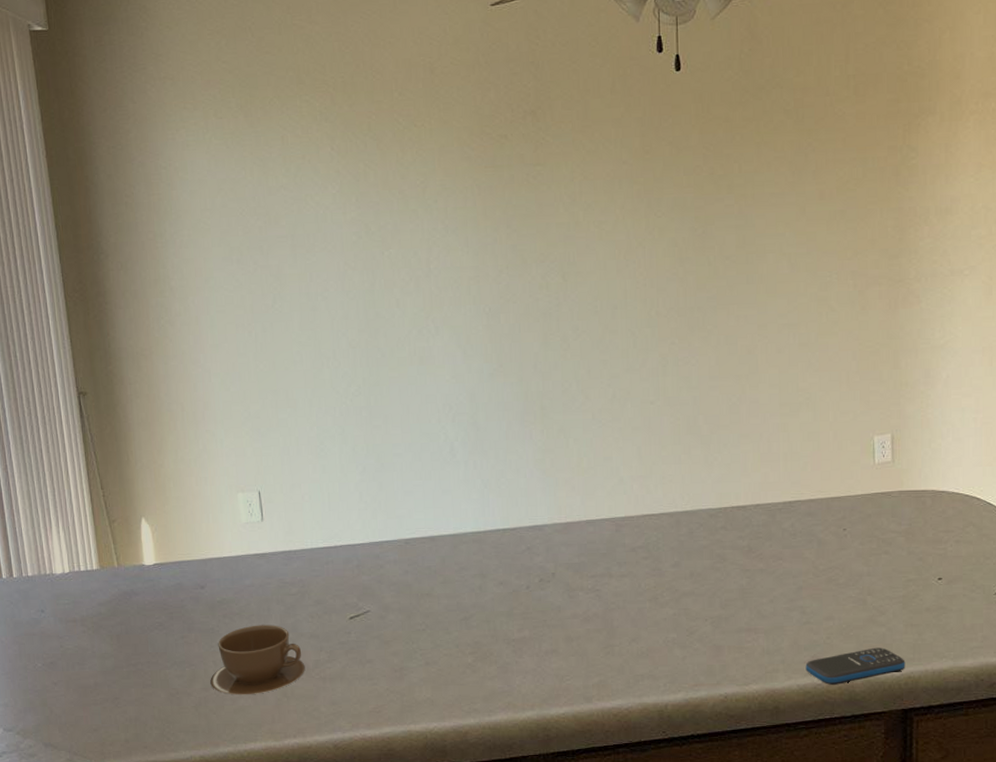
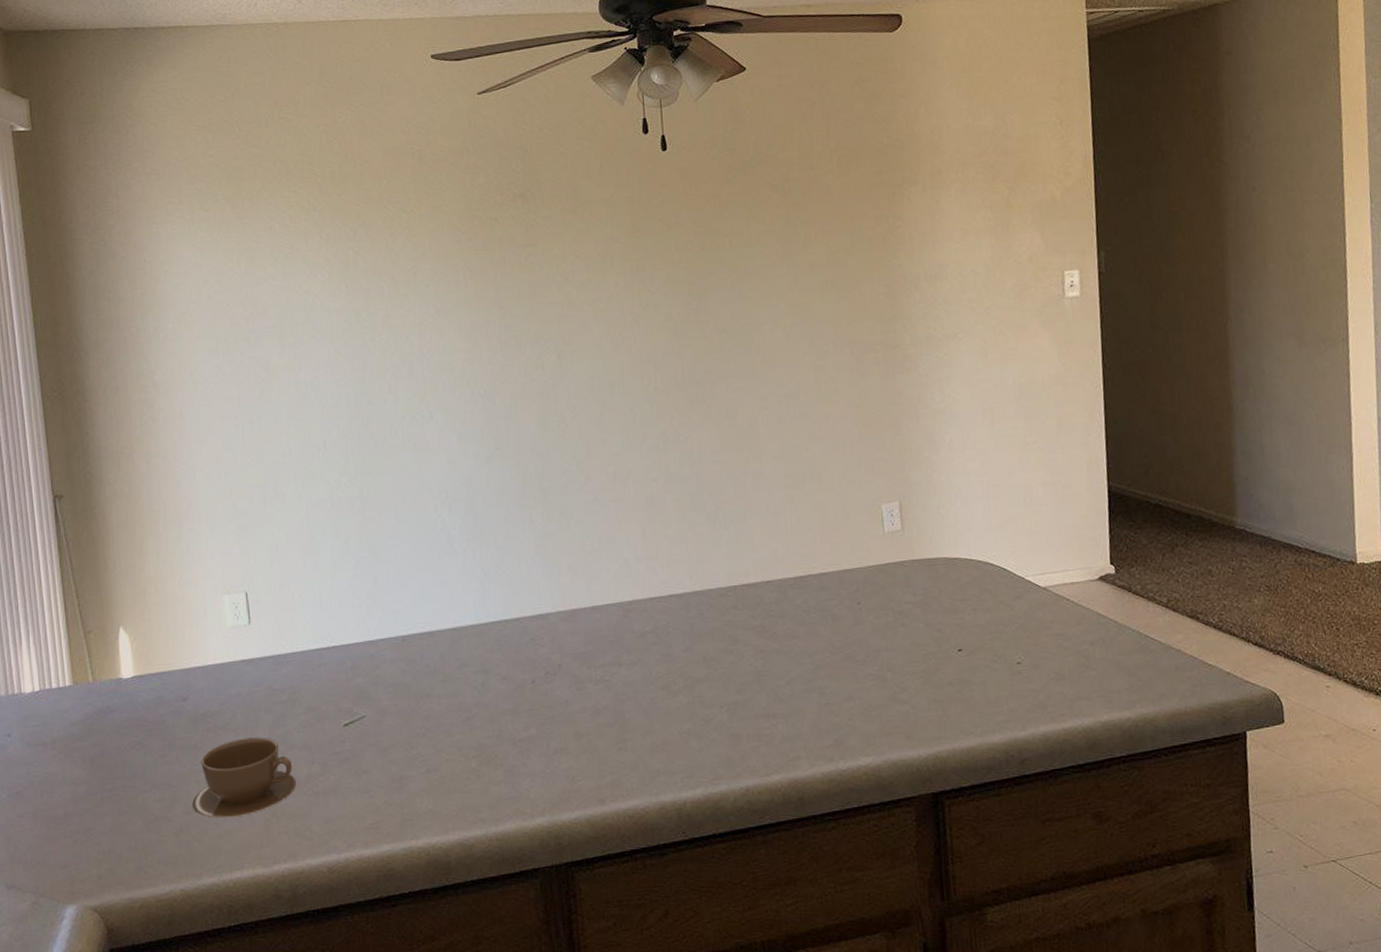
mobile phone: present [805,647,906,685] -> none [828,727,932,770]

